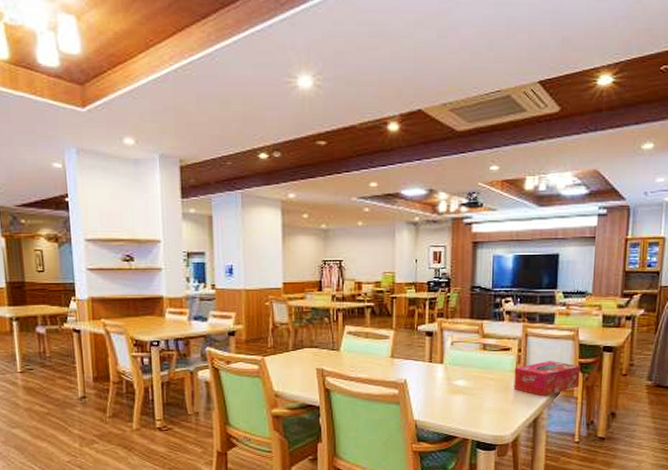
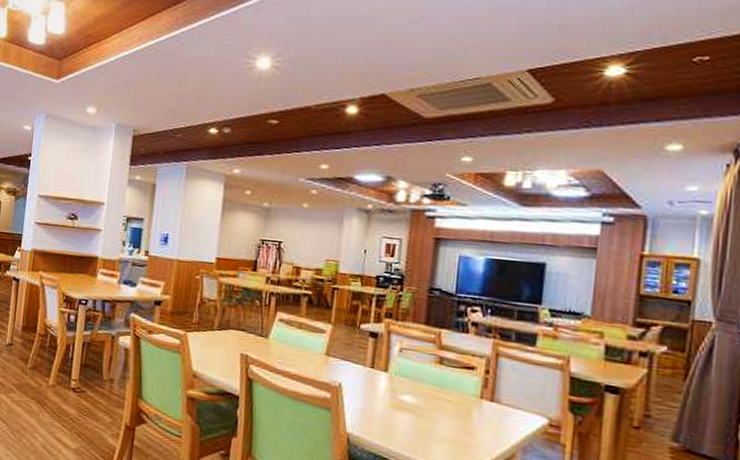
tissue box: present [514,361,581,397] -> none [476,390,572,436]

